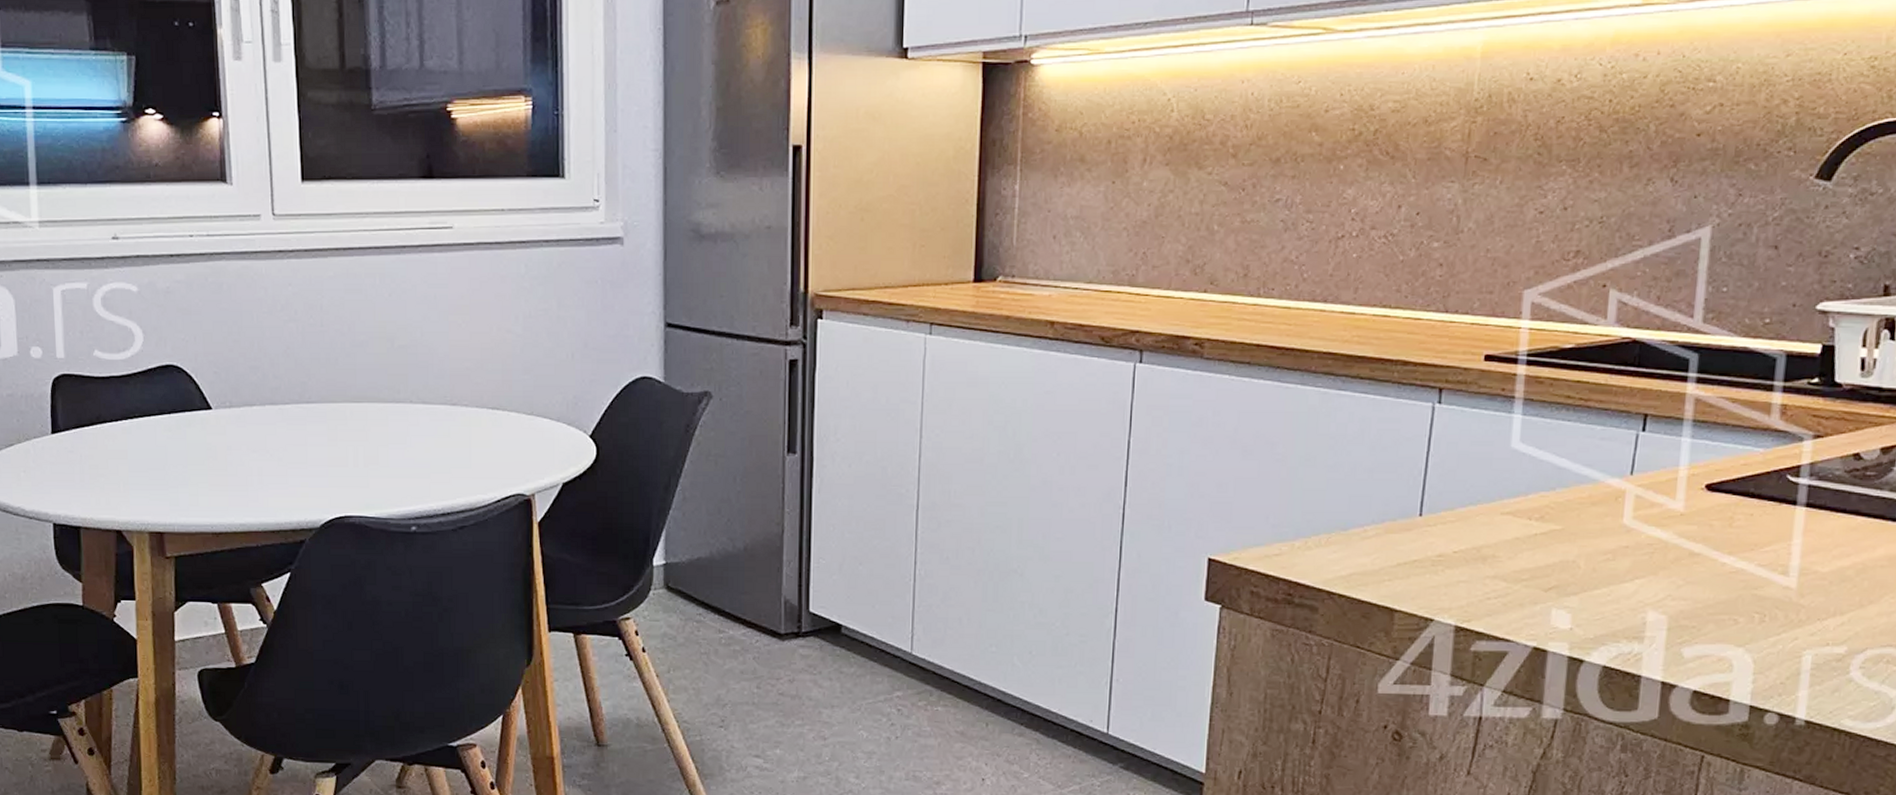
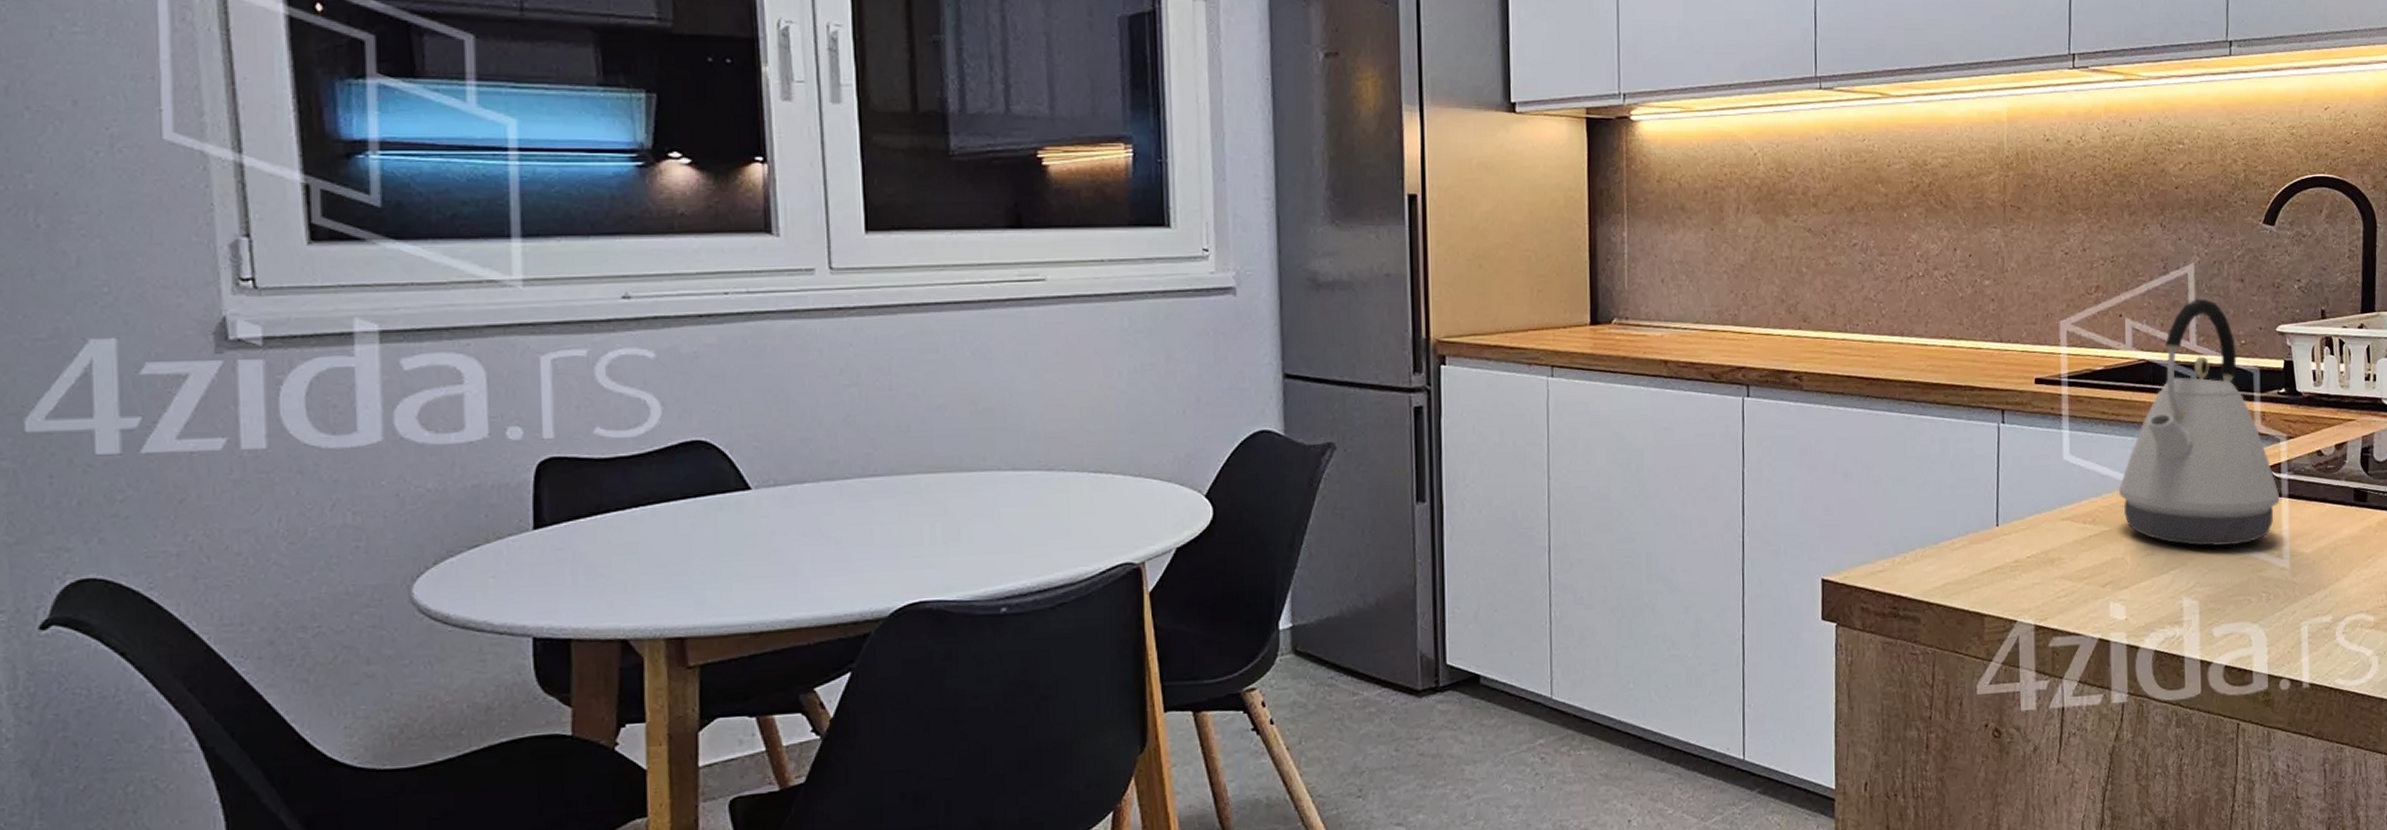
kettle: none [1578,268,1794,557] -> present [2119,298,2280,546]

